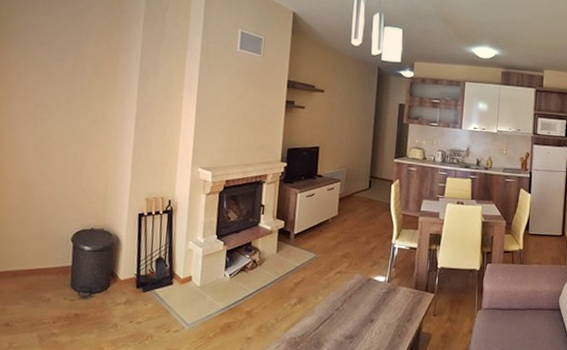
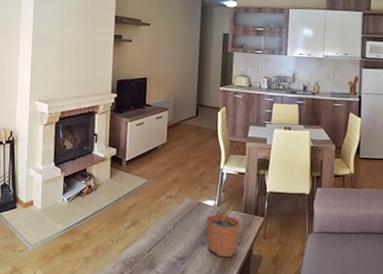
plant pot: none [376,282,411,336] -> present [206,206,241,258]

